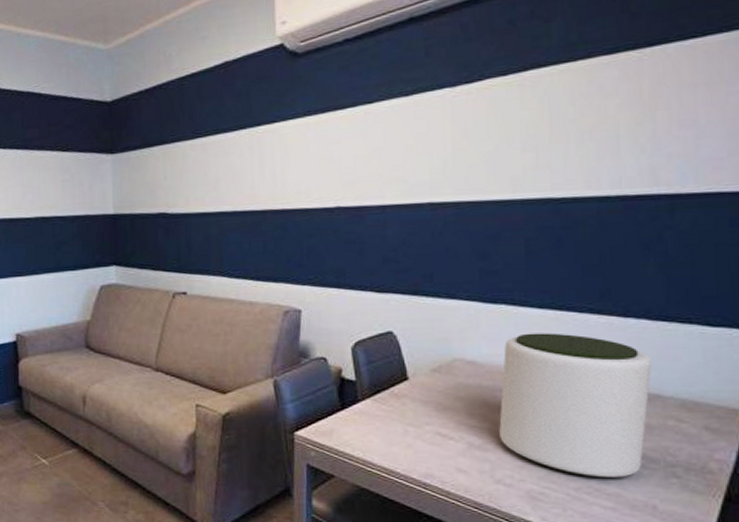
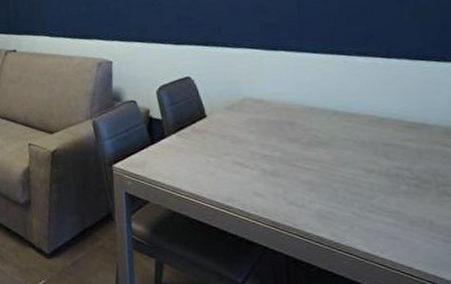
plant pot: present [499,333,652,479] -> none [286,73,417,198]

